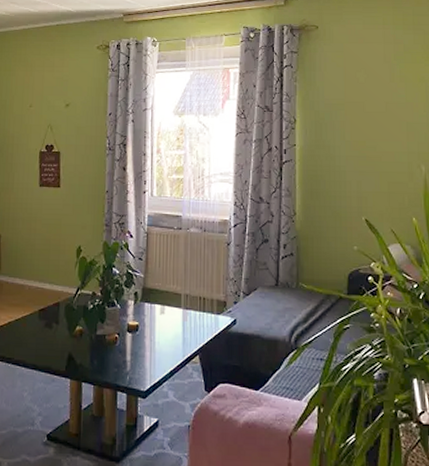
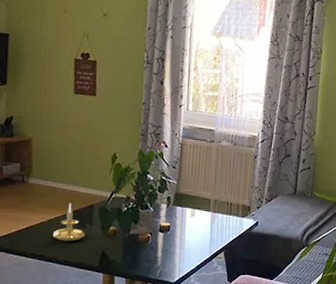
candle holder: none [21,300,51,343] -> present [53,202,85,241]

